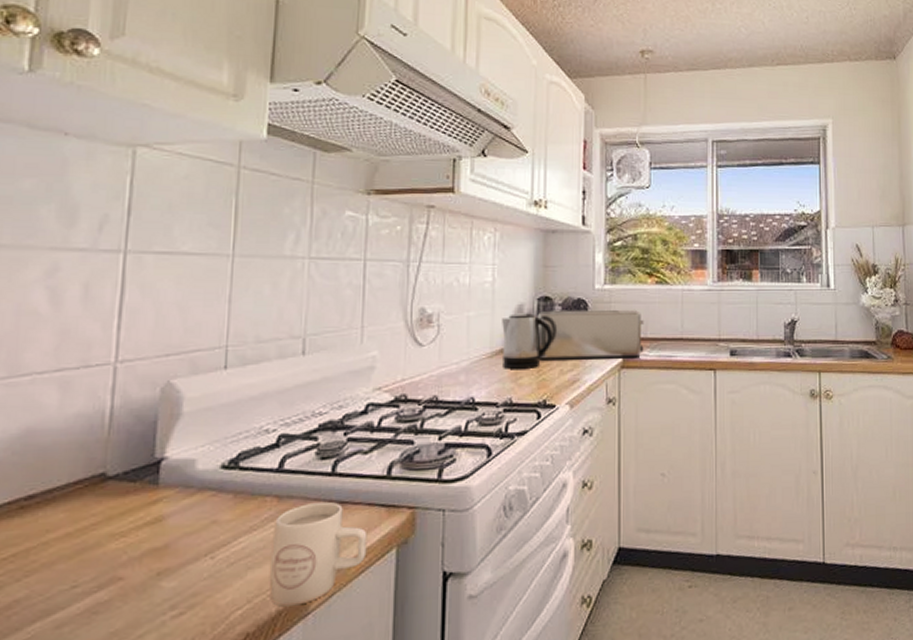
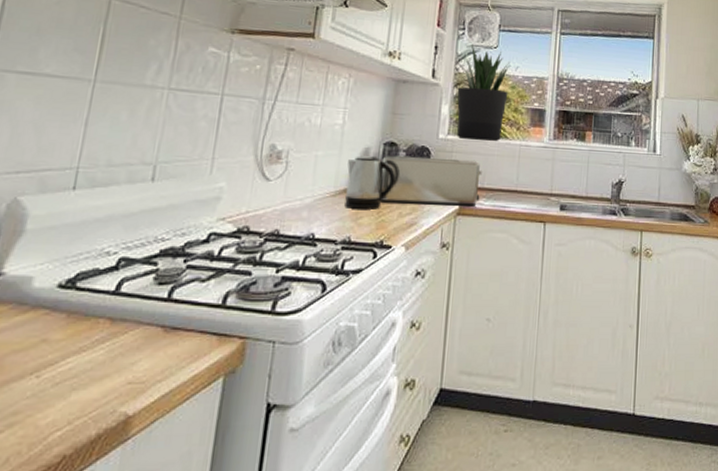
mug: present [269,501,368,607] -> none [91,326,197,430]
planter: none [610,185,665,289] -> present [457,44,509,142]

